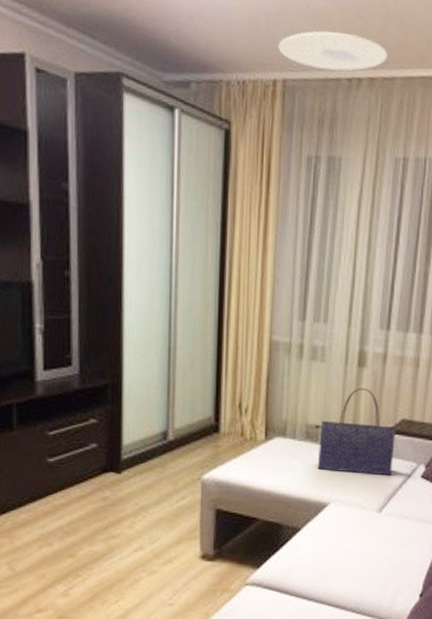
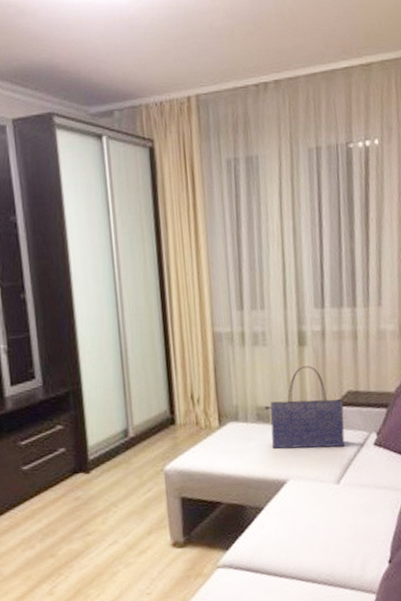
ceiling light: present [278,31,388,71] -> none [188,45,289,81]

